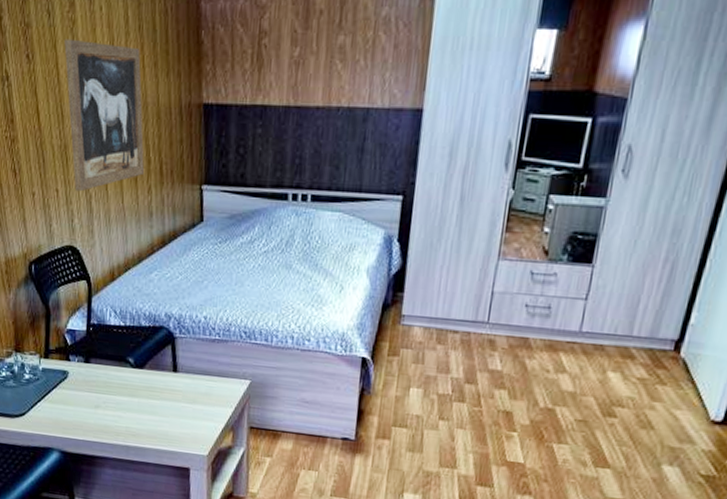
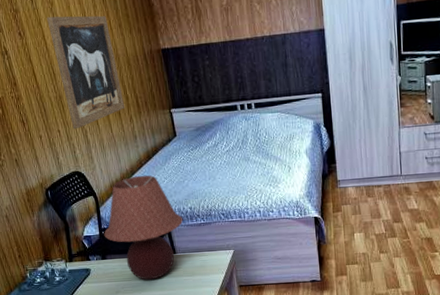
table lamp: none [92,264,194,400] -> present [104,175,184,280]

